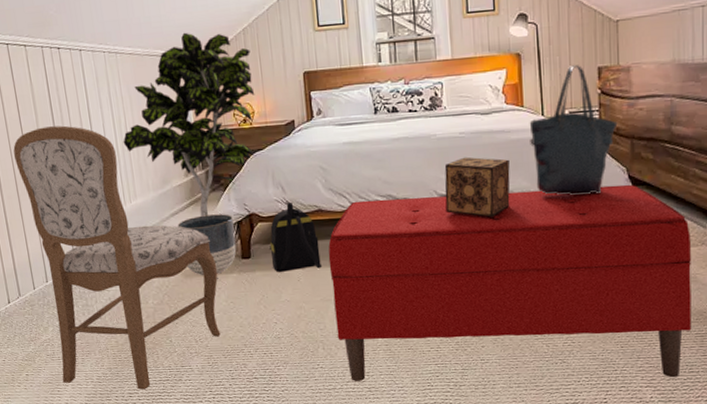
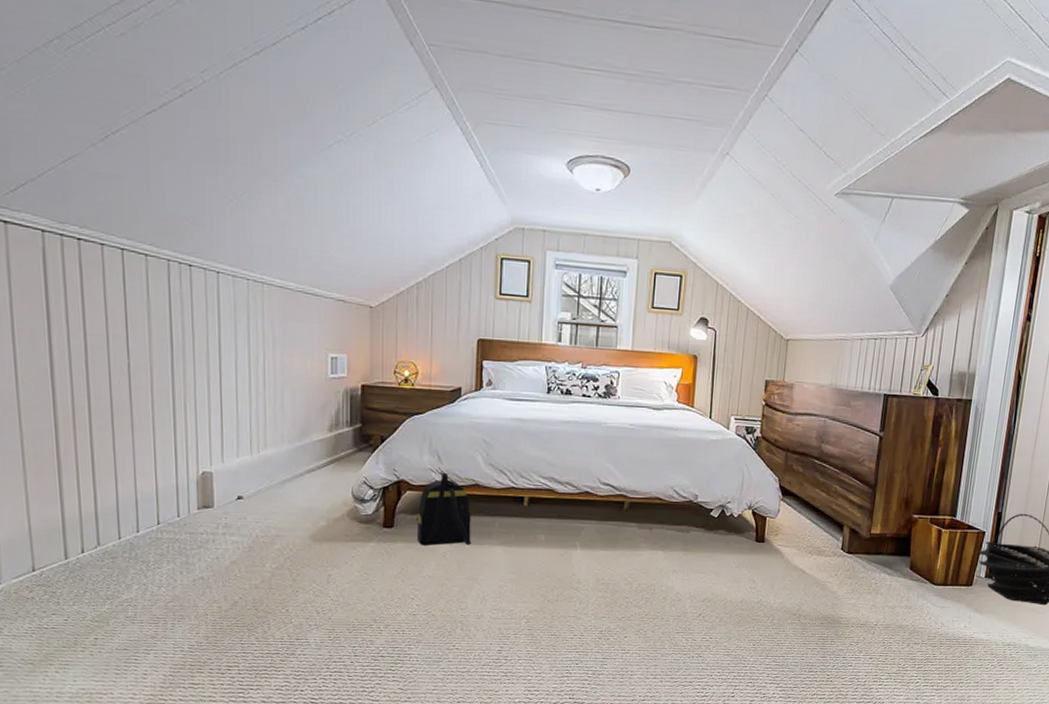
chair: present [13,125,221,390] -> none [113,352,353,663]
indoor plant: present [123,32,255,217] -> none [258,274,422,478]
planter: present [177,214,237,276] -> none [312,476,379,542]
bench: present [328,184,692,381] -> none [478,480,826,675]
decorative box: present [444,157,510,218] -> none [607,448,674,511]
tote bag: present [529,65,618,195] -> none [695,375,776,500]

